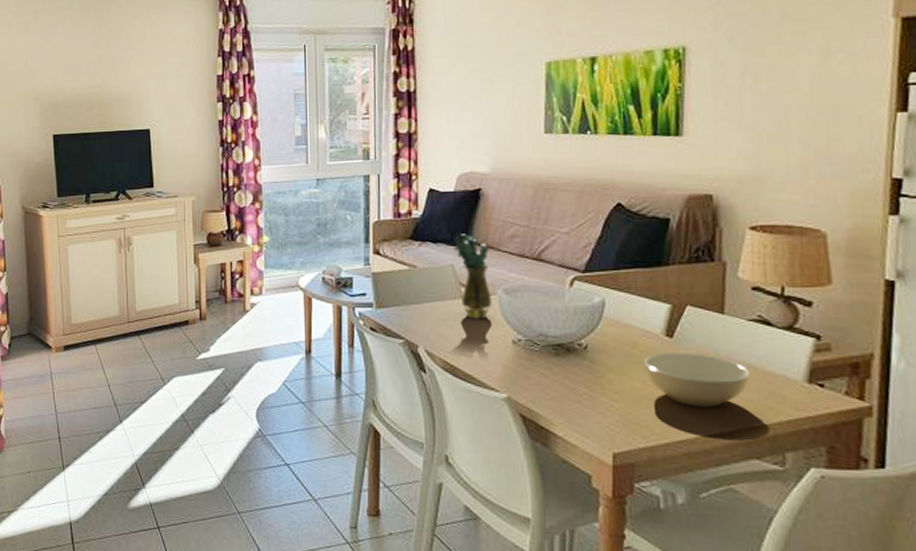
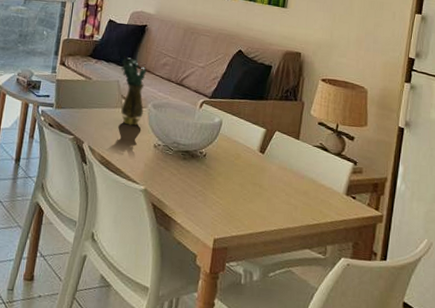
bowl: present [643,353,751,407] -> none [242,164,311,208]

